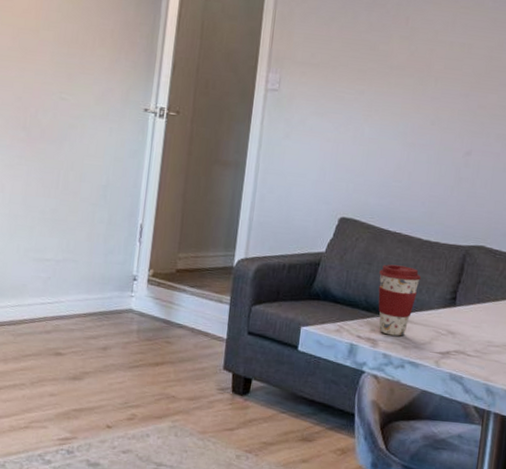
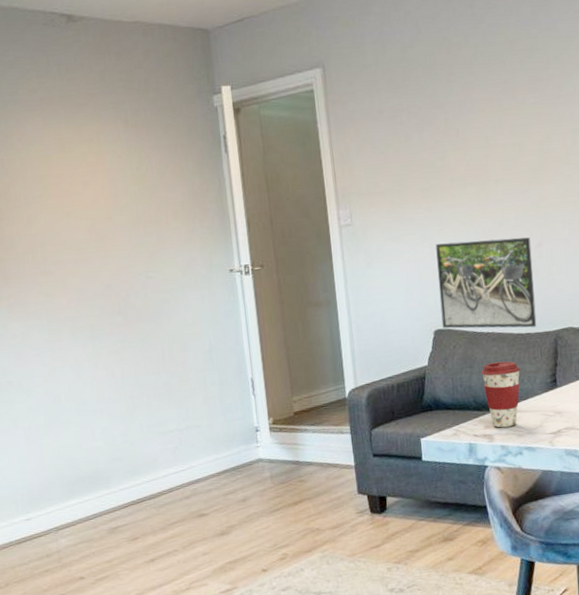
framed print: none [349,129,460,238] -> present [436,237,537,329]

